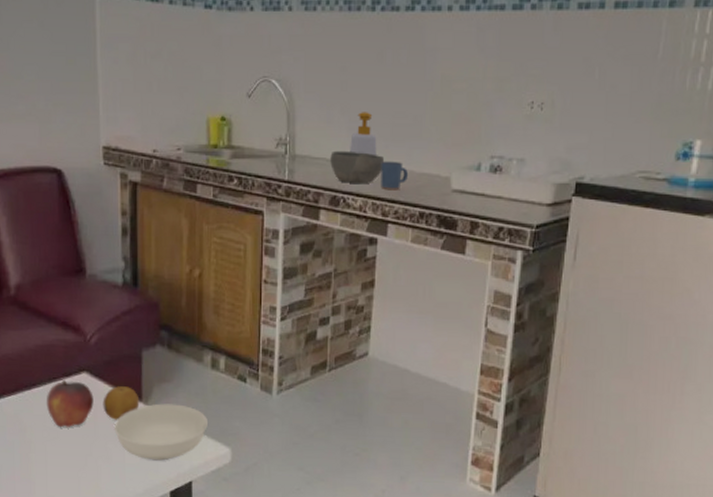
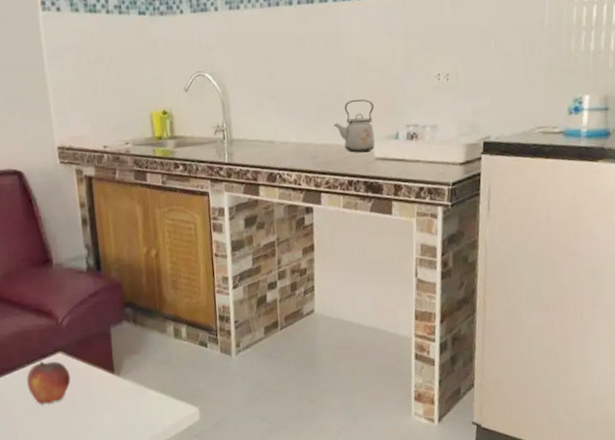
fruit: present [103,386,140,420] -> none [78,361,113,393]
bowl: present [114,403,209,461] -> none [91,372,177,426]
bowl: present [330,150,385,183] -> none [264,131,313,161]
soap bottle: present [350,112,377,156] -> none [280,95,305,134]
mug: present [381,161,408,191] -> none [310,137,335,164]
kettle: none [409,122,456,182] -> present [334,99,375,153]

